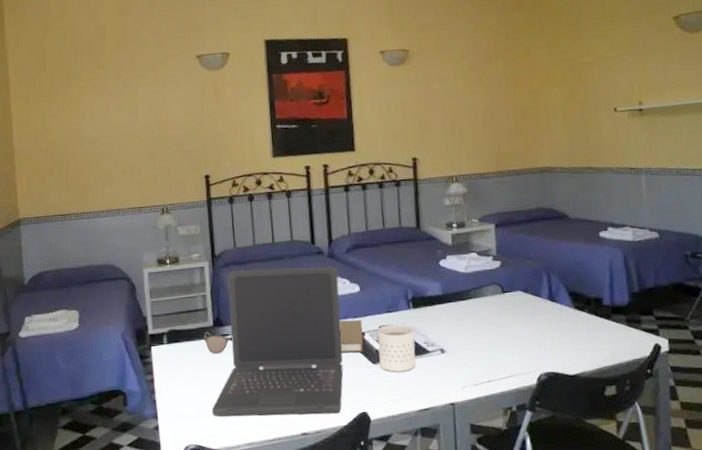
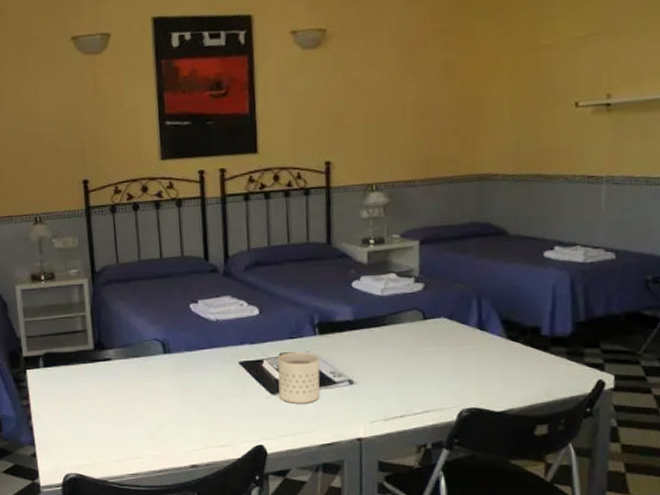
sunglasses: present [203,331,232,354] -> none [83,354,115,380]
laptop: present [211,266,344,417] -> none [92,286,238,446]
book: present [339,319,364,353] -> none [235,346,262,382]

